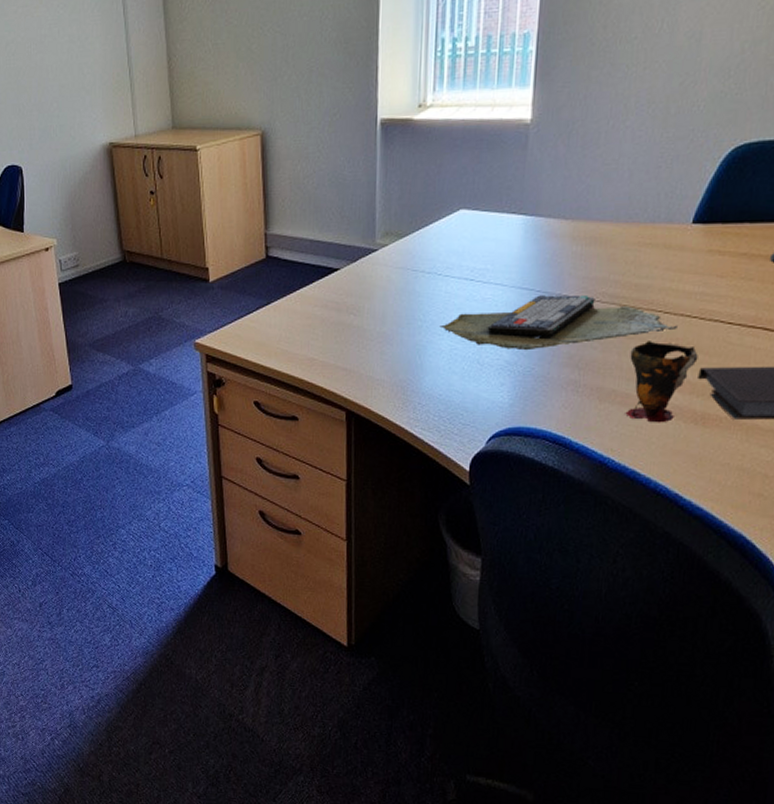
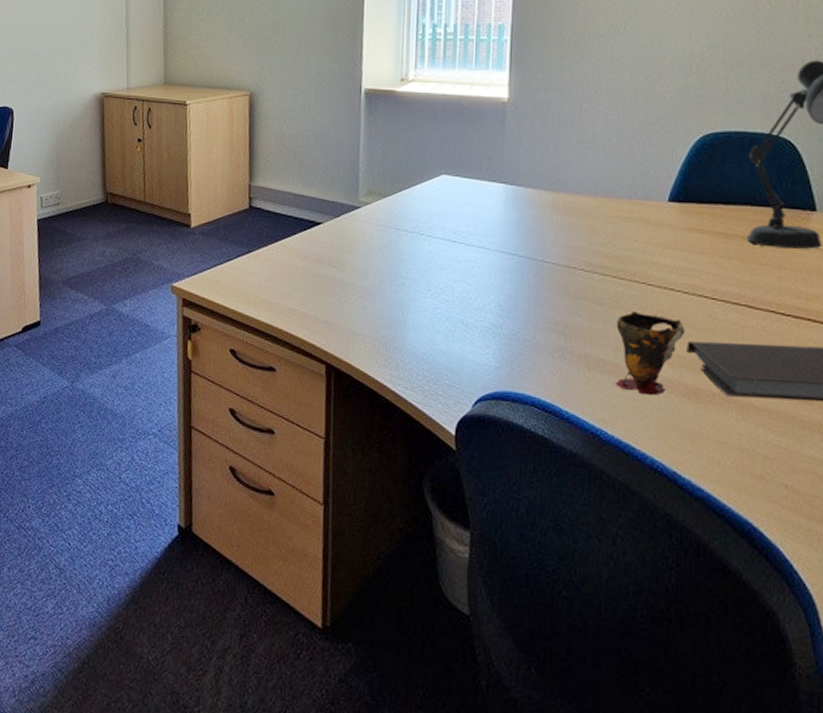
keyboard: present [439,295,678,351] -> none [422,260,662,314]

